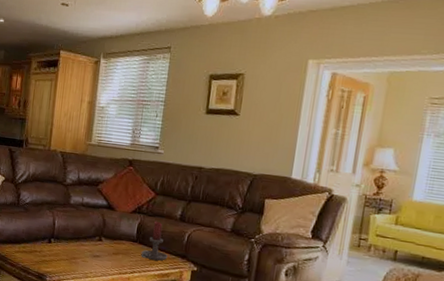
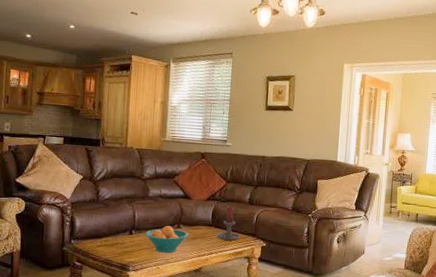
fruit bowl: none [64,237,111,267] -> present [145,226,189,253]

